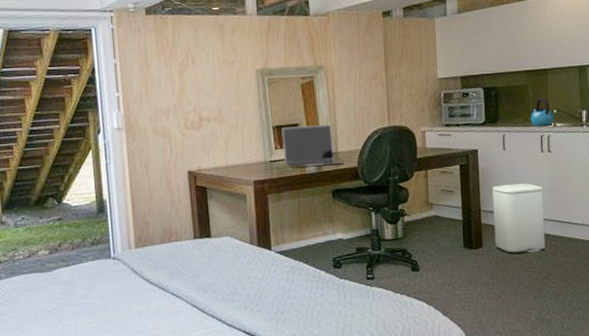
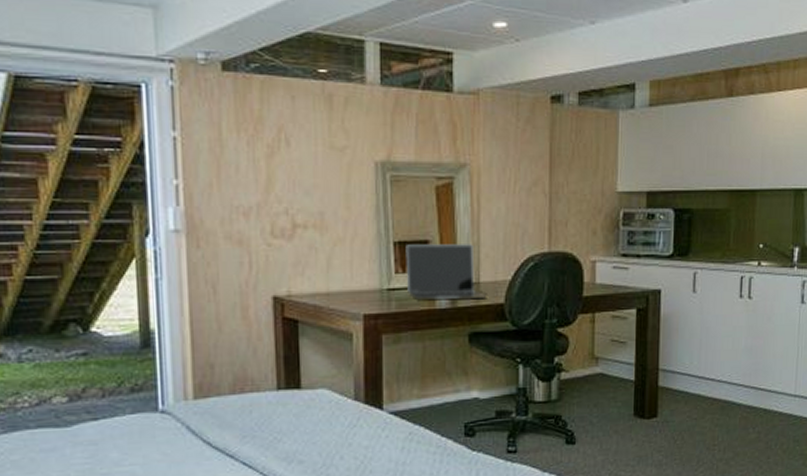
pedal bin: present [492,183,546,255] -> none [673,336,738,428]
kettle: present [530,98,554,127] -> none [730,228,760,266]

